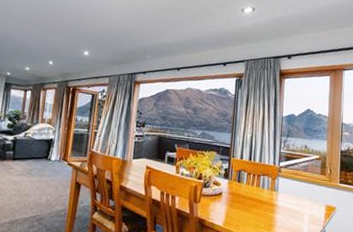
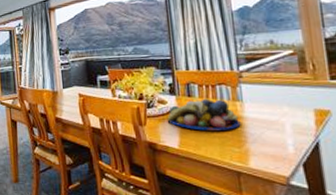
fruit bowl: none [218,185,274,215] -> present [167,98,241,131]

